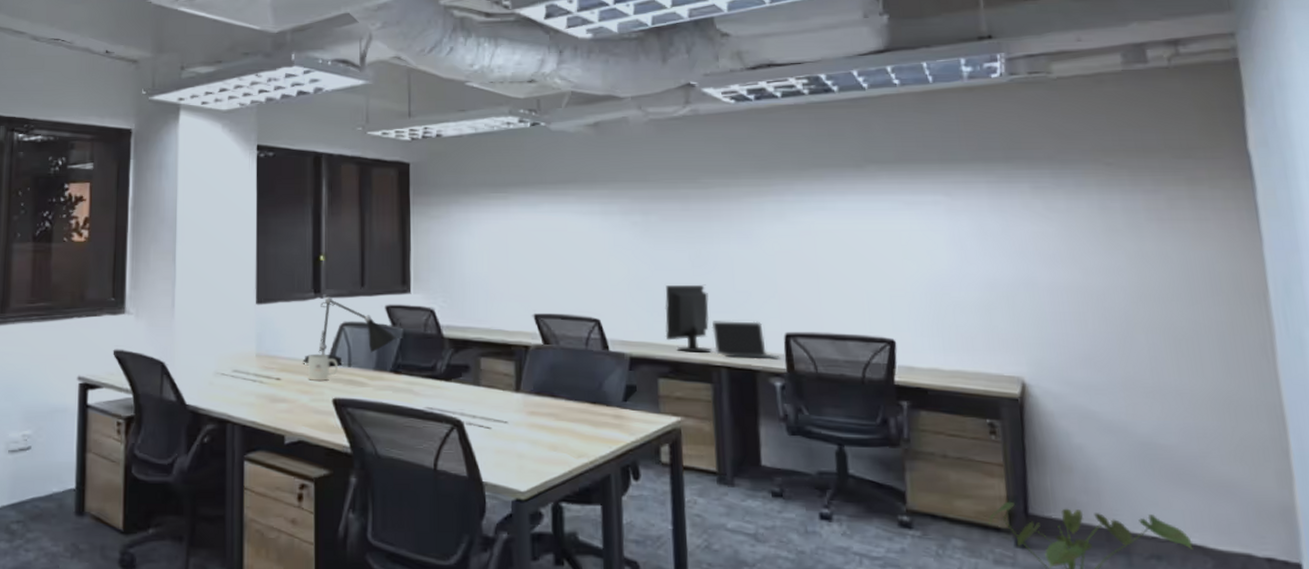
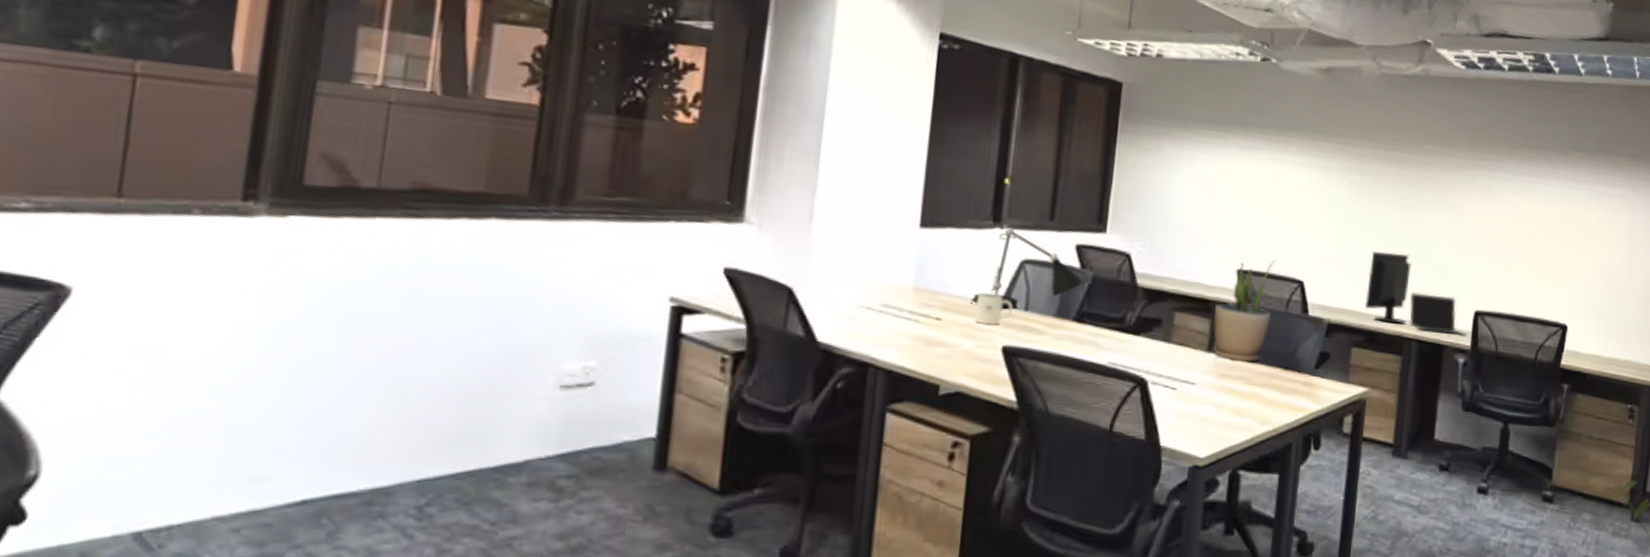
potted plant: none [518,302,573,400] -> present [1213,260,1275,362]

